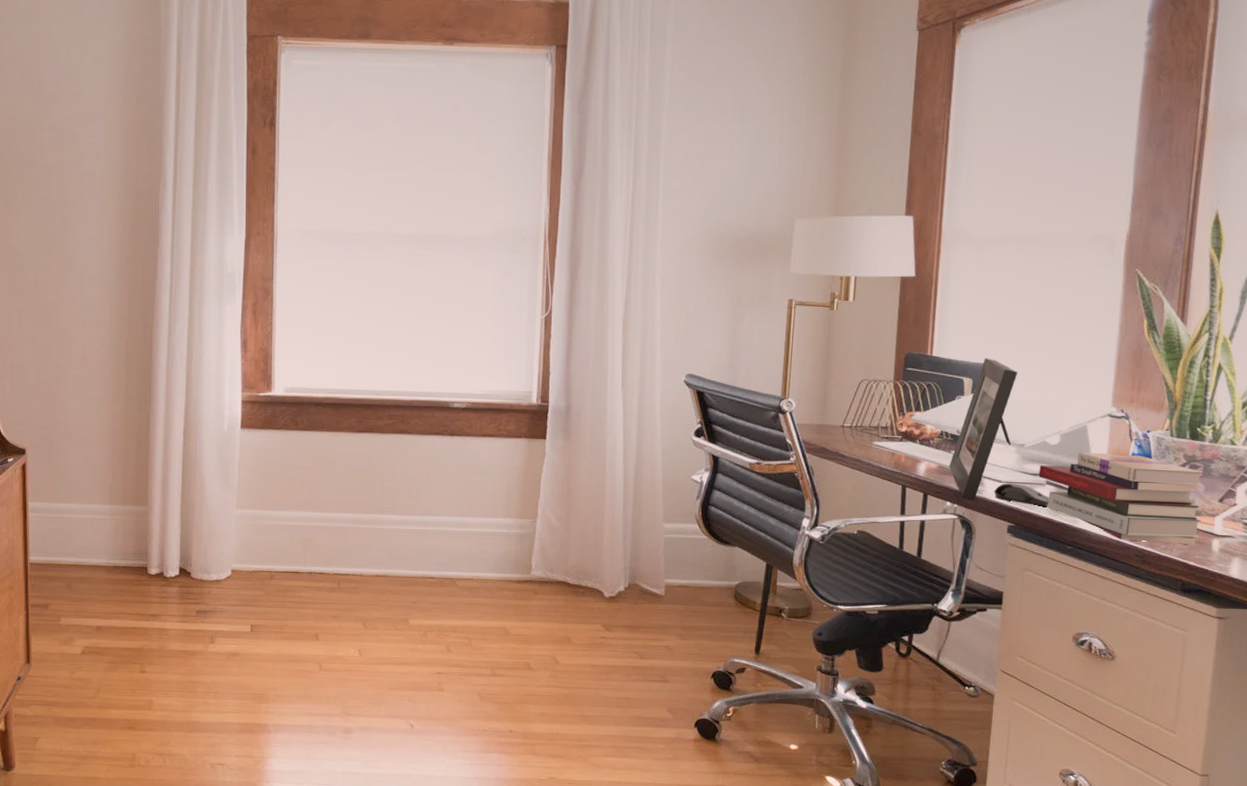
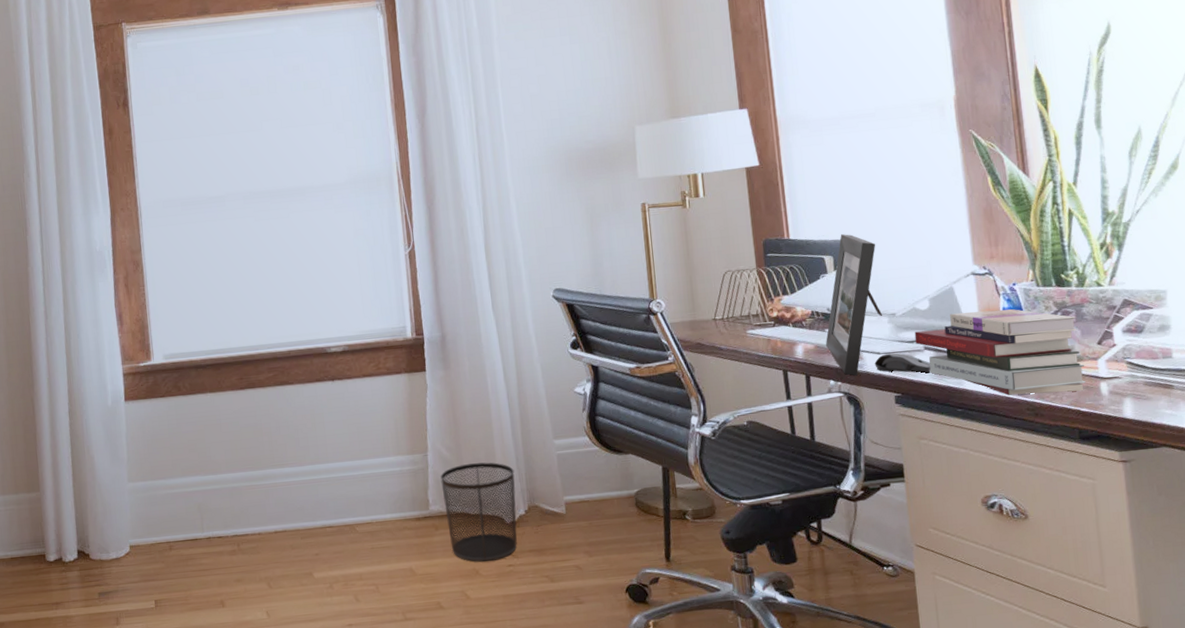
waste bin: none [546,535,620,631] -> present [440,462,517,562]

